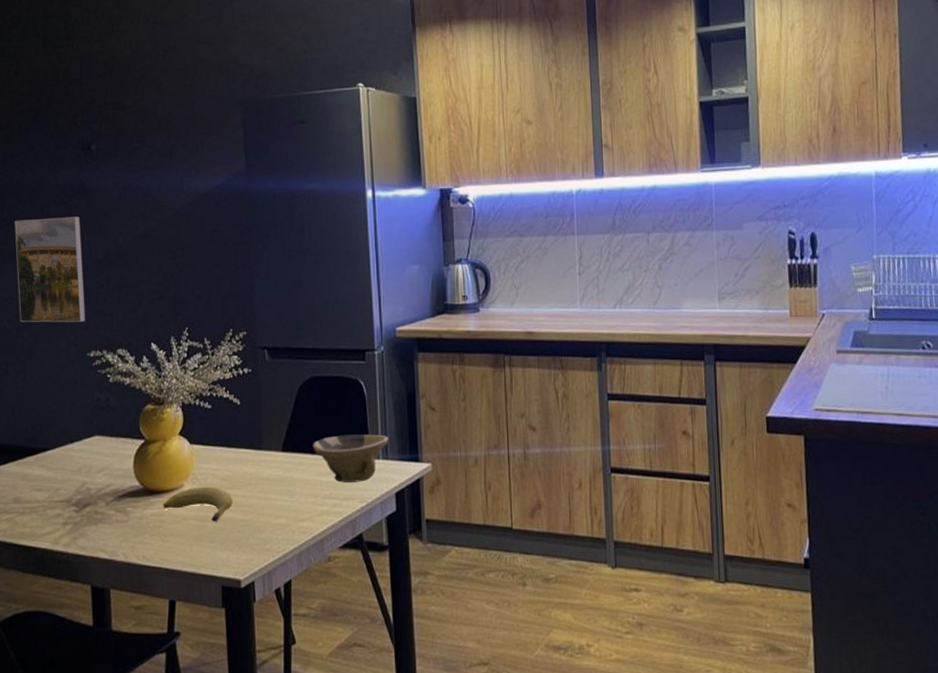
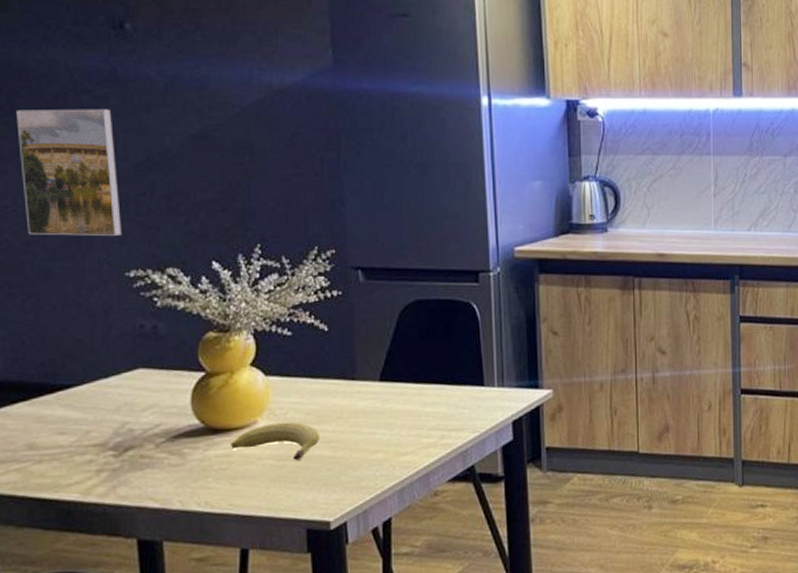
bowl: present [313,434,389,483] -> none [417,360,506,413]

